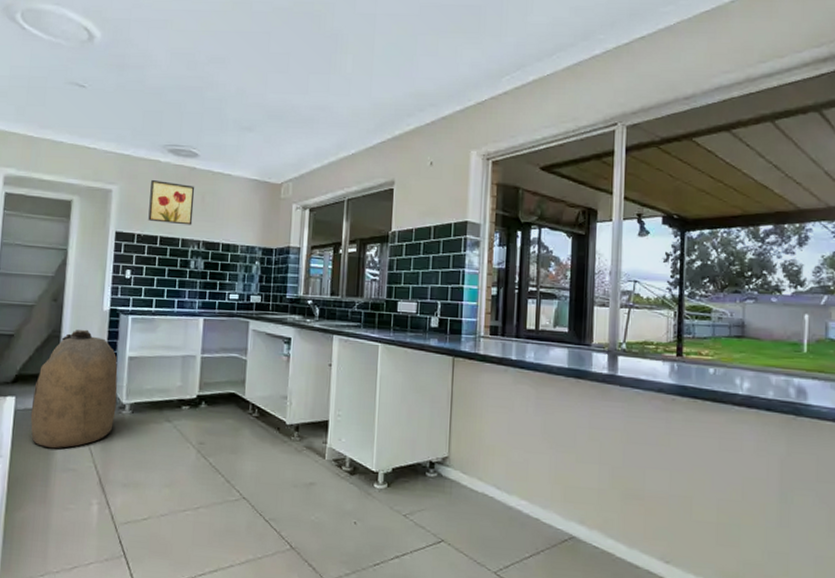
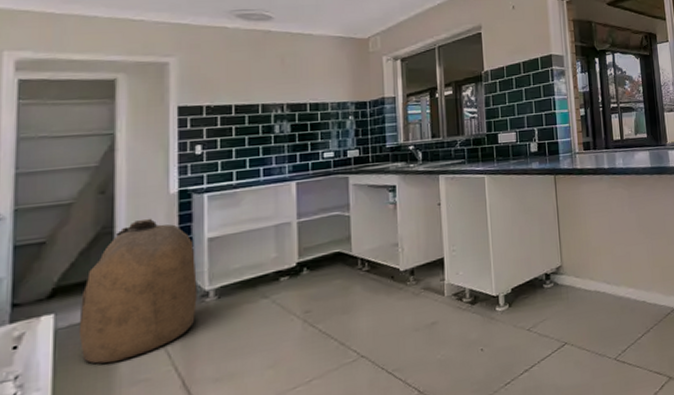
wall art: present [148,180,195,225] -> none [218,47,273,91]

